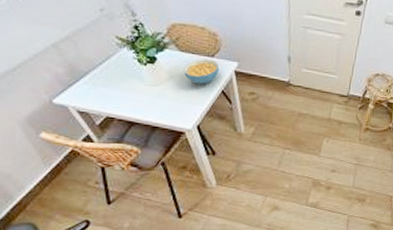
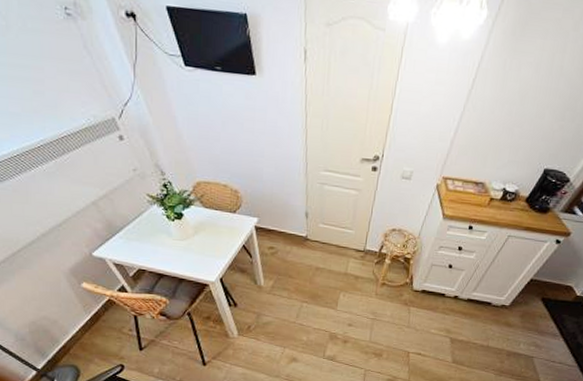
cereal bowl: present [183,59,219,84] -> none [207,215,240,239]

